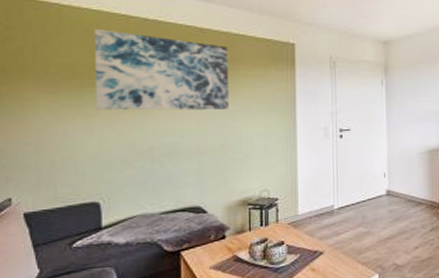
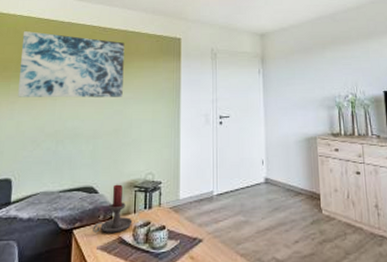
candle holder: none [203,202,248,253] -> present [93,184,133,233]

